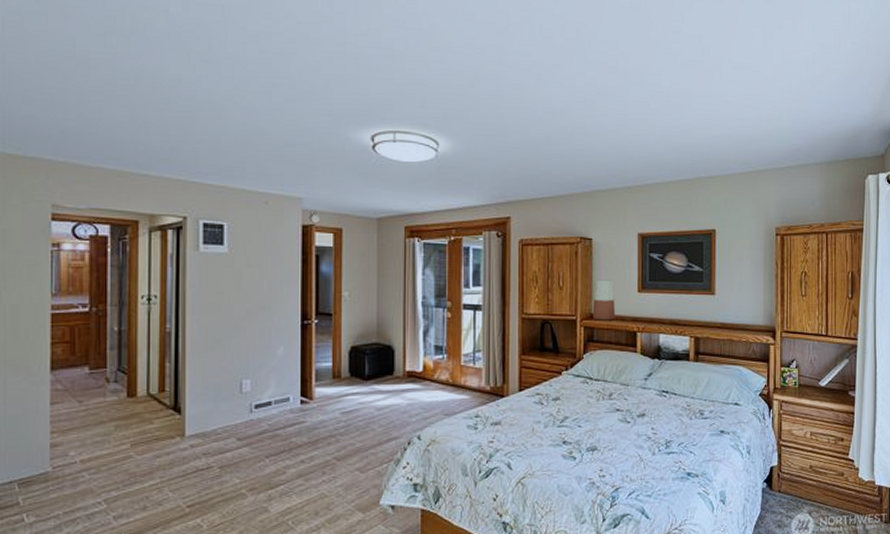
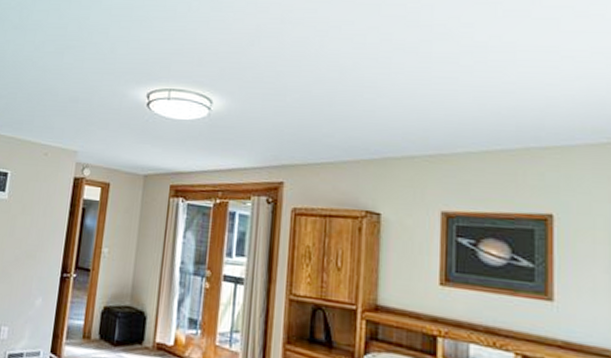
vase: present [592,280,615,320] -> none [377,263,409,317]

